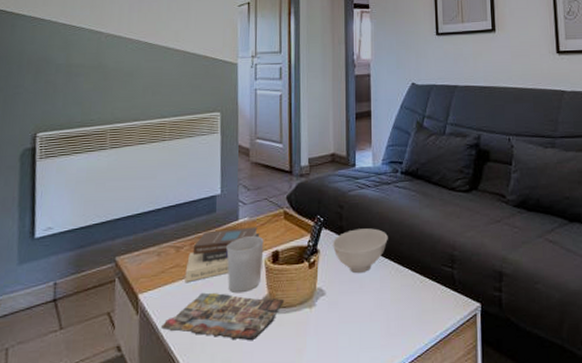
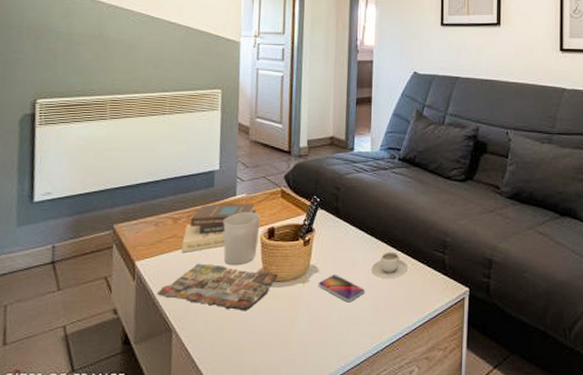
smartphone: none [325,297,374,326] -> present [318,275,365,303]
bowl: present [332,228,388,274] -> none [327,211,383,254]
teacup: none [380,269,416,299] -> present [372,251,407,279]

